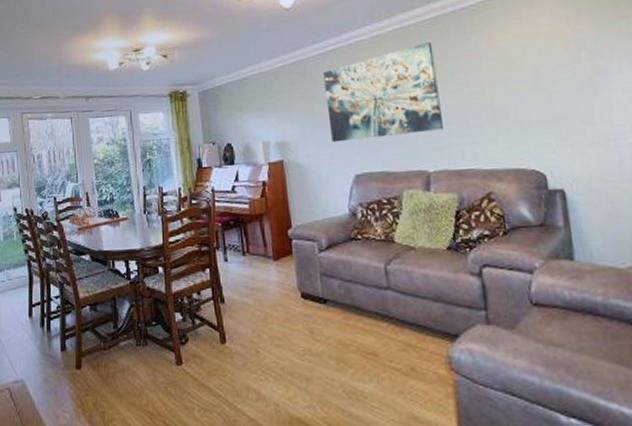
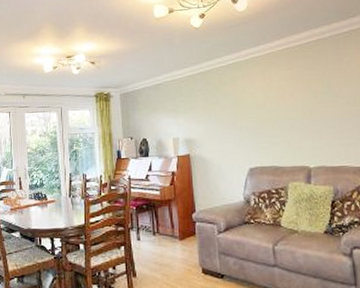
wall art: present [324,41,443,143] -> none [225,60,322,141]

